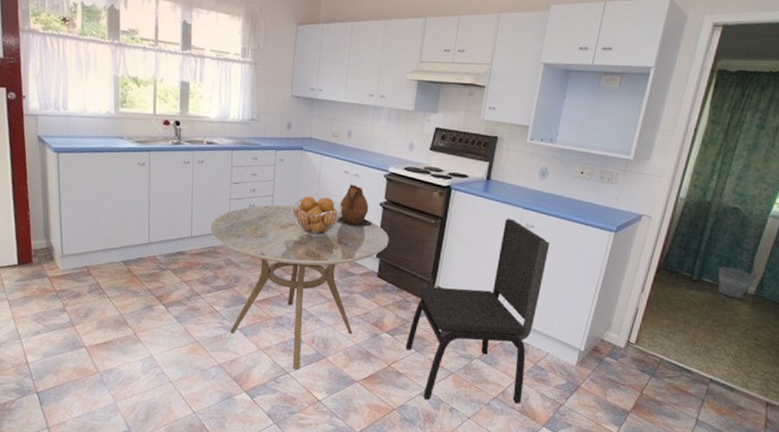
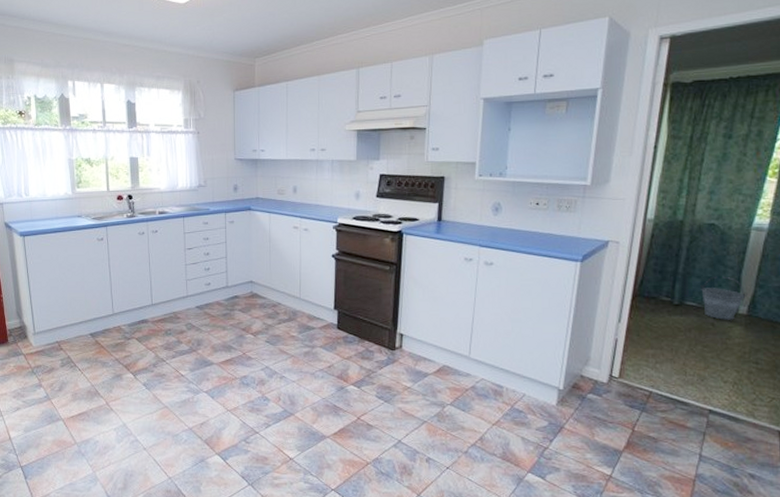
dining table: present [210,205,389,369] -> none [169,265,345,428]
fruit basket: present [291,196,343,237] -> none [245,254,296,294]
ceramic pitcher: present [336,185,373,227] -> none [290,239,327,281]
dining chair: present [405,219,550,404] -> none [373,258,513,451]

